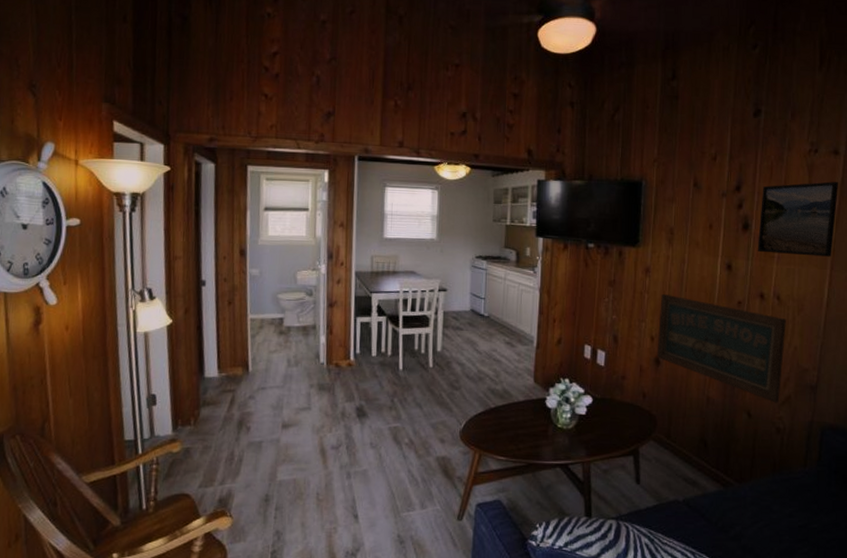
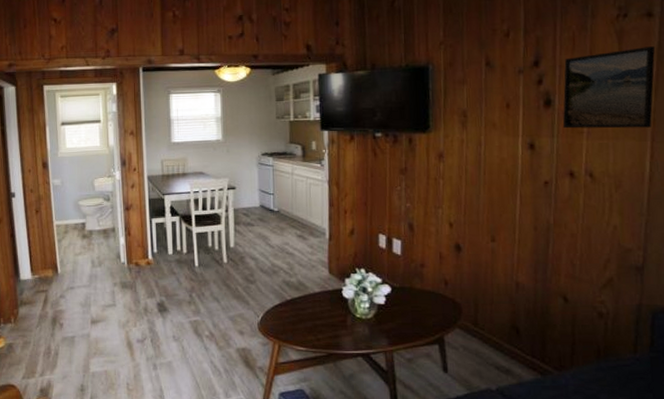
wall art: present [657,293,786,403] -> none [456,178,603,287]

